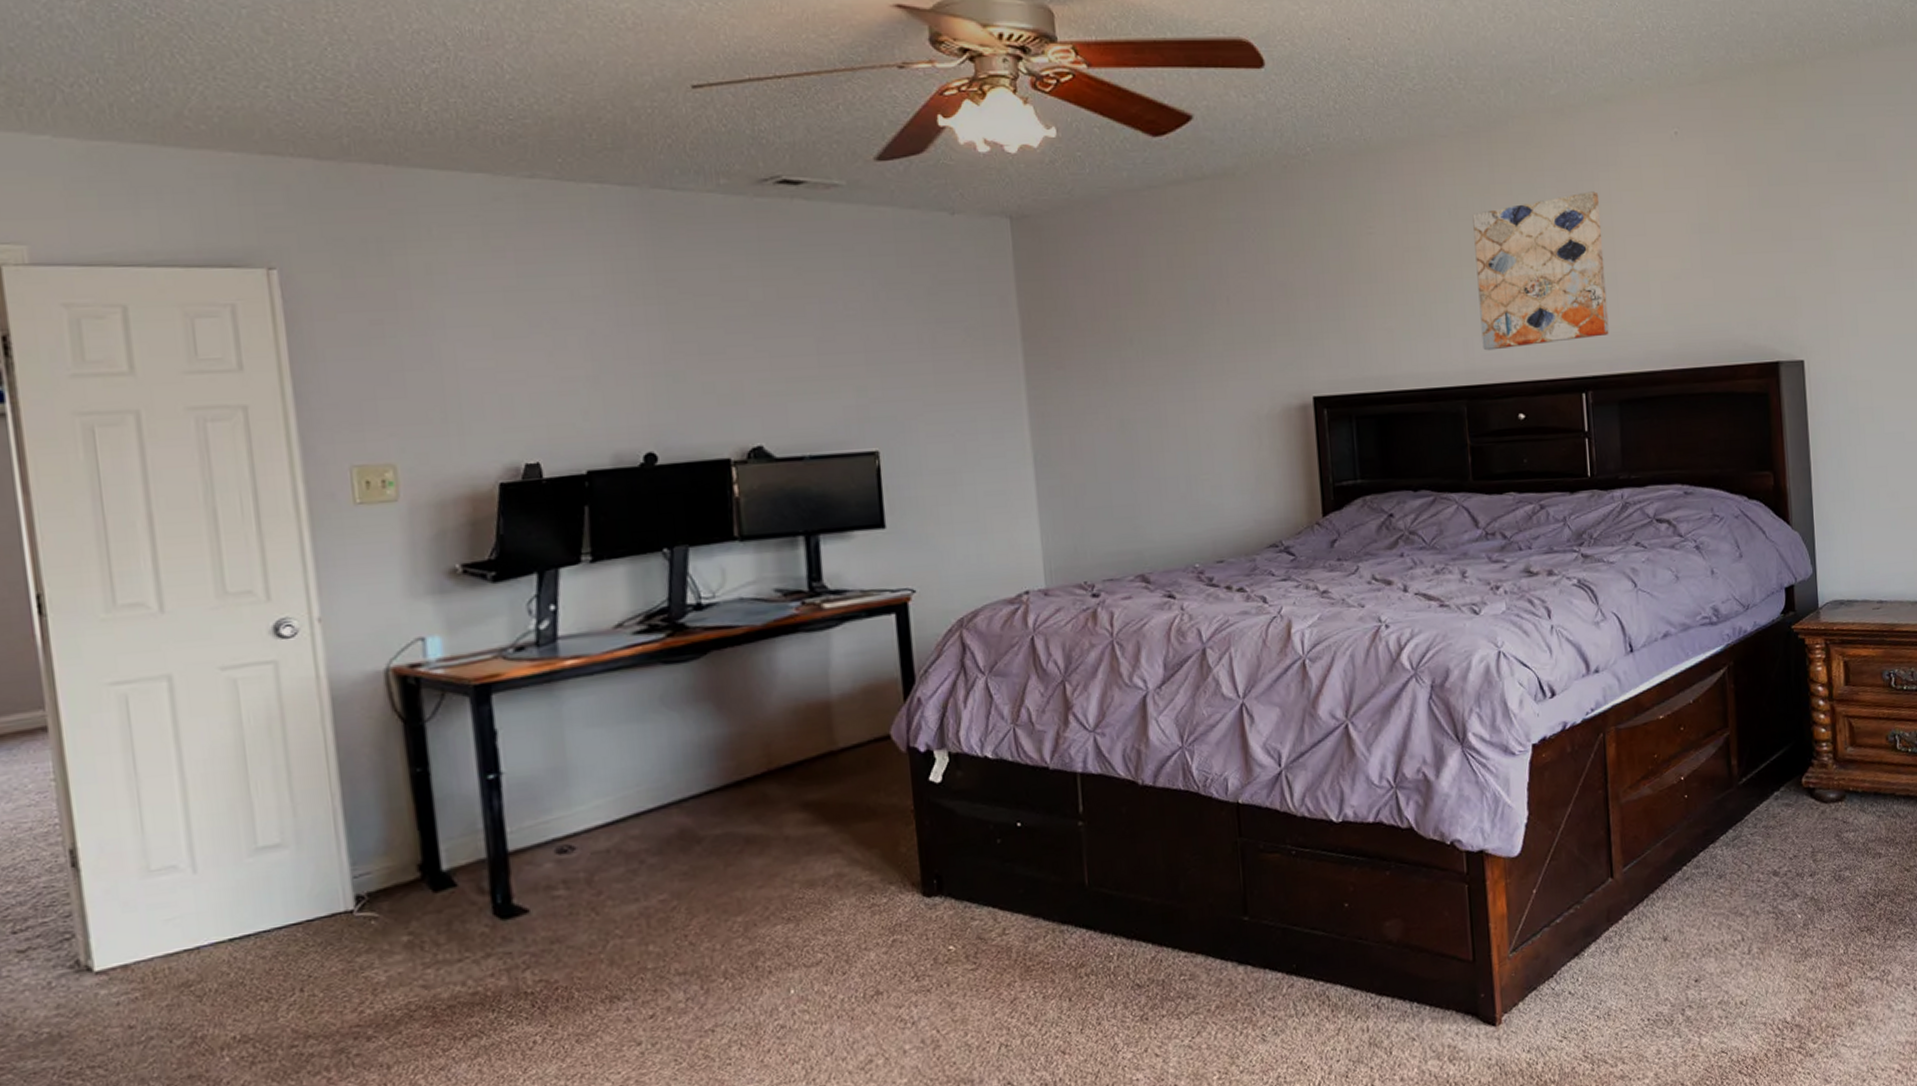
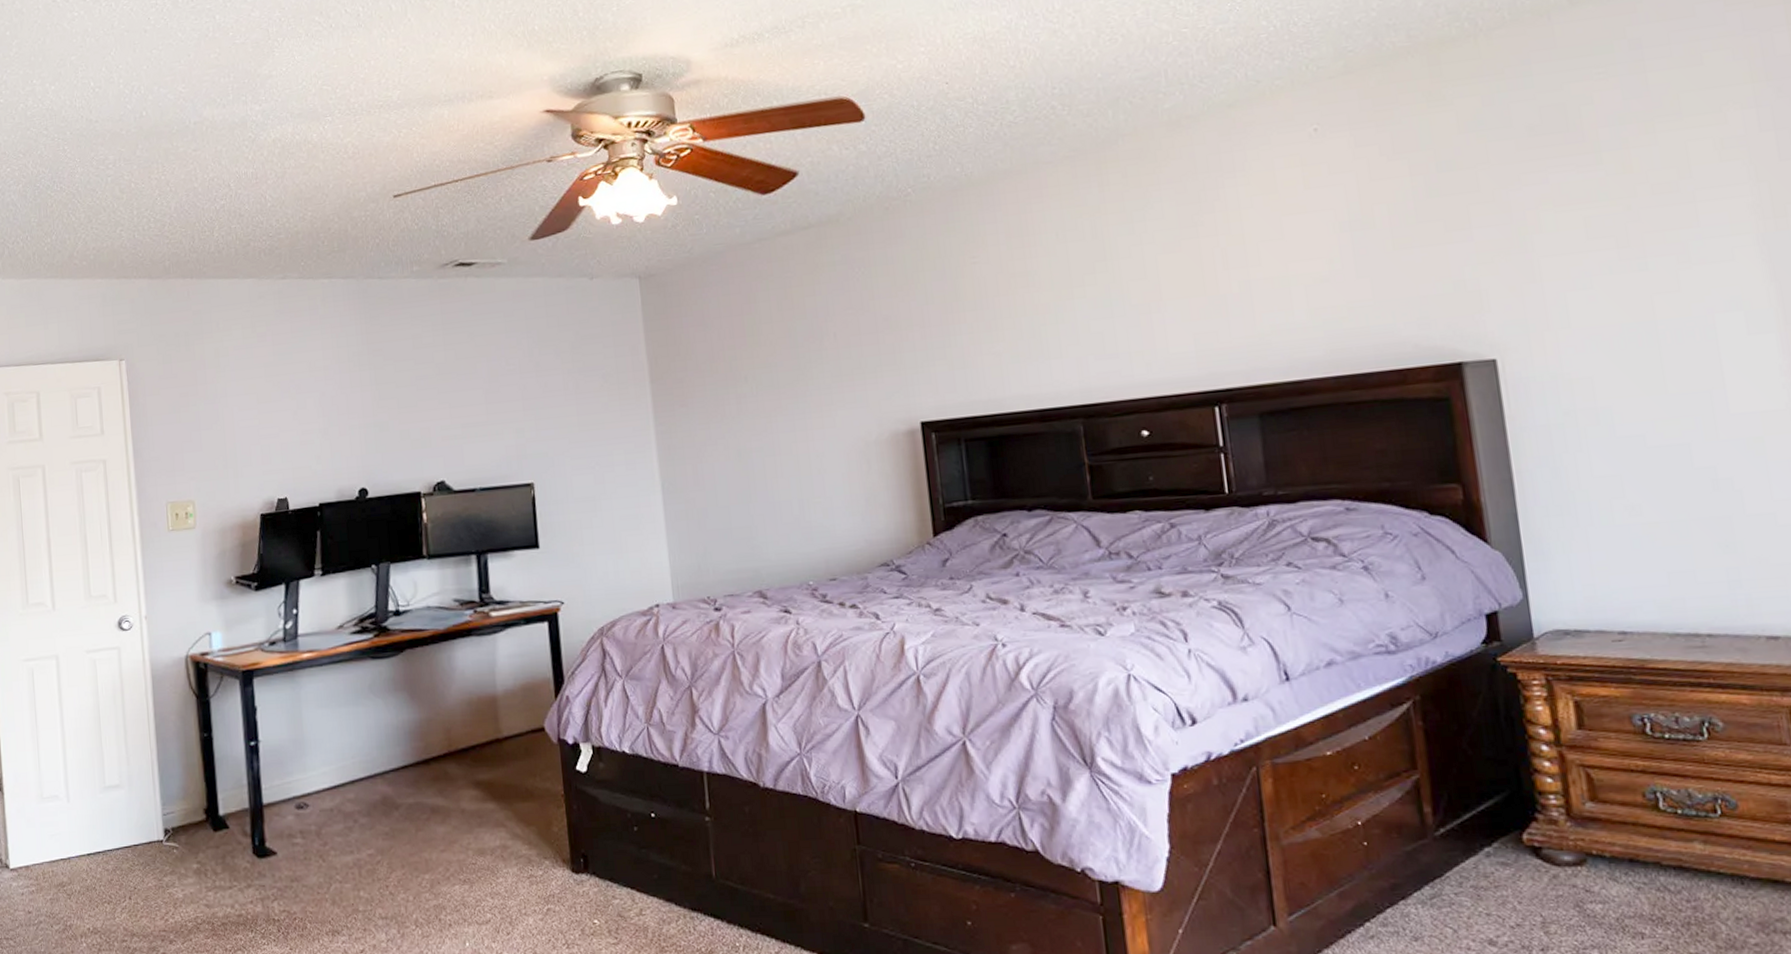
wall art: present [1472,191,1609,351] -> none [1082,199,1244,369]

